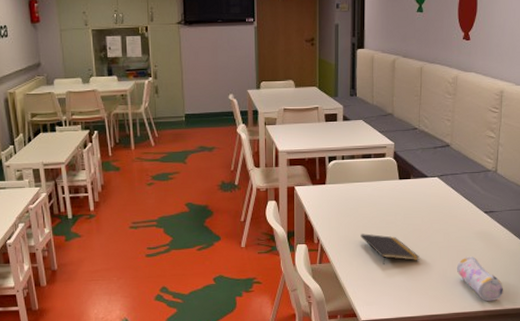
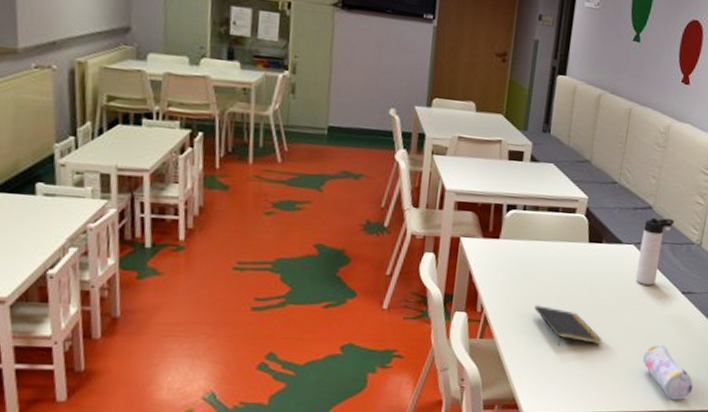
thermos bottle: none [442,153,471,209] -> present [635,217,675,285]

